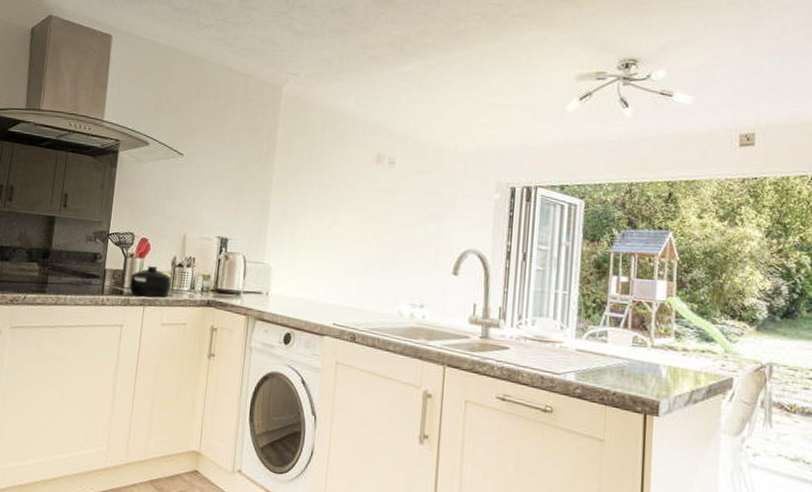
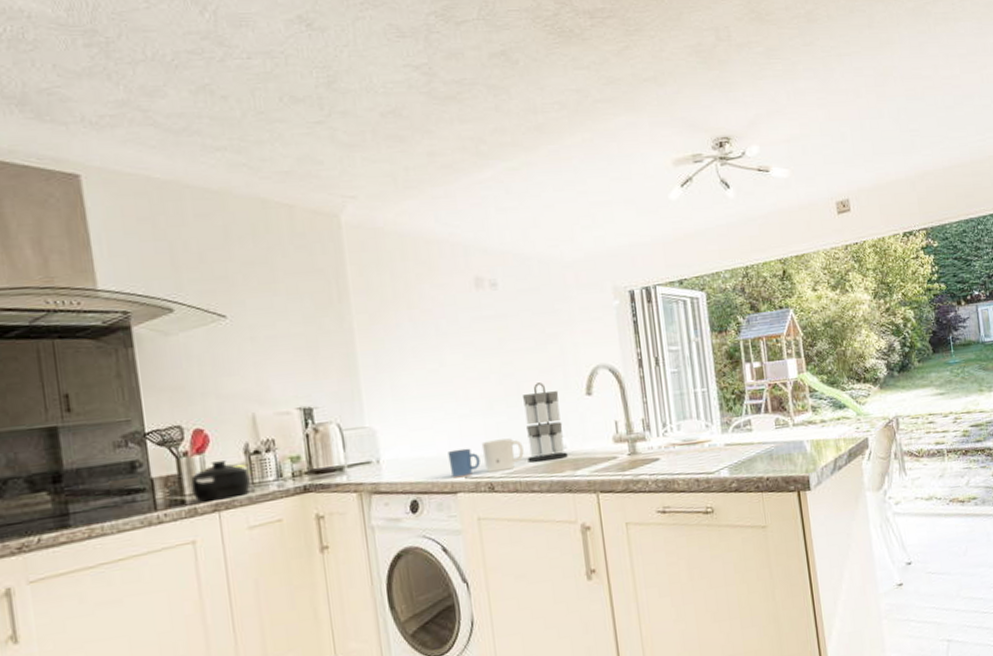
mug: none [322,297,349,324] -> present [448,448,480,479]
mug: none [352,296,388,326] -> present [481,438,524,472]
spice rack: none [389,255,429,328] -> present [523,382,568,464]

